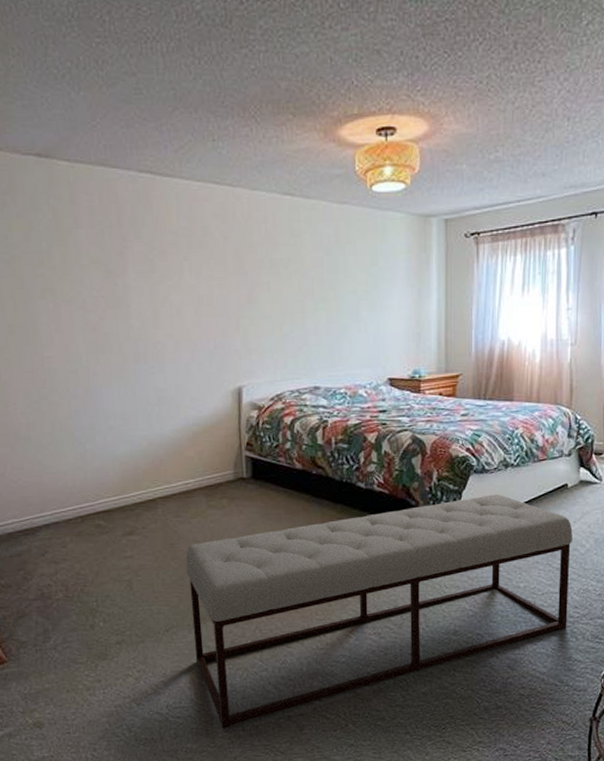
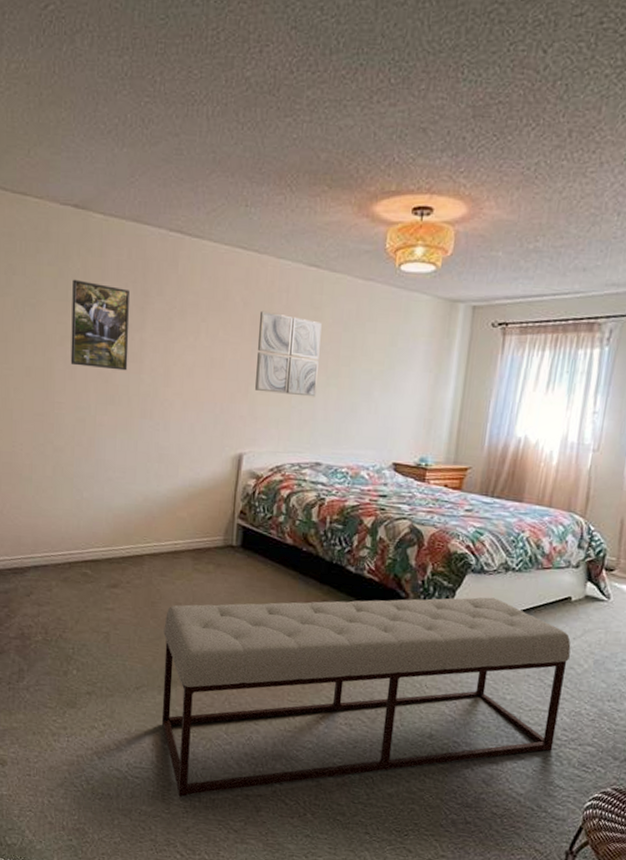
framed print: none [45,230,115,318] -> present [70,279,131,371]
wall art: none [240,243,306,324] -> present [255,310,322,397]

